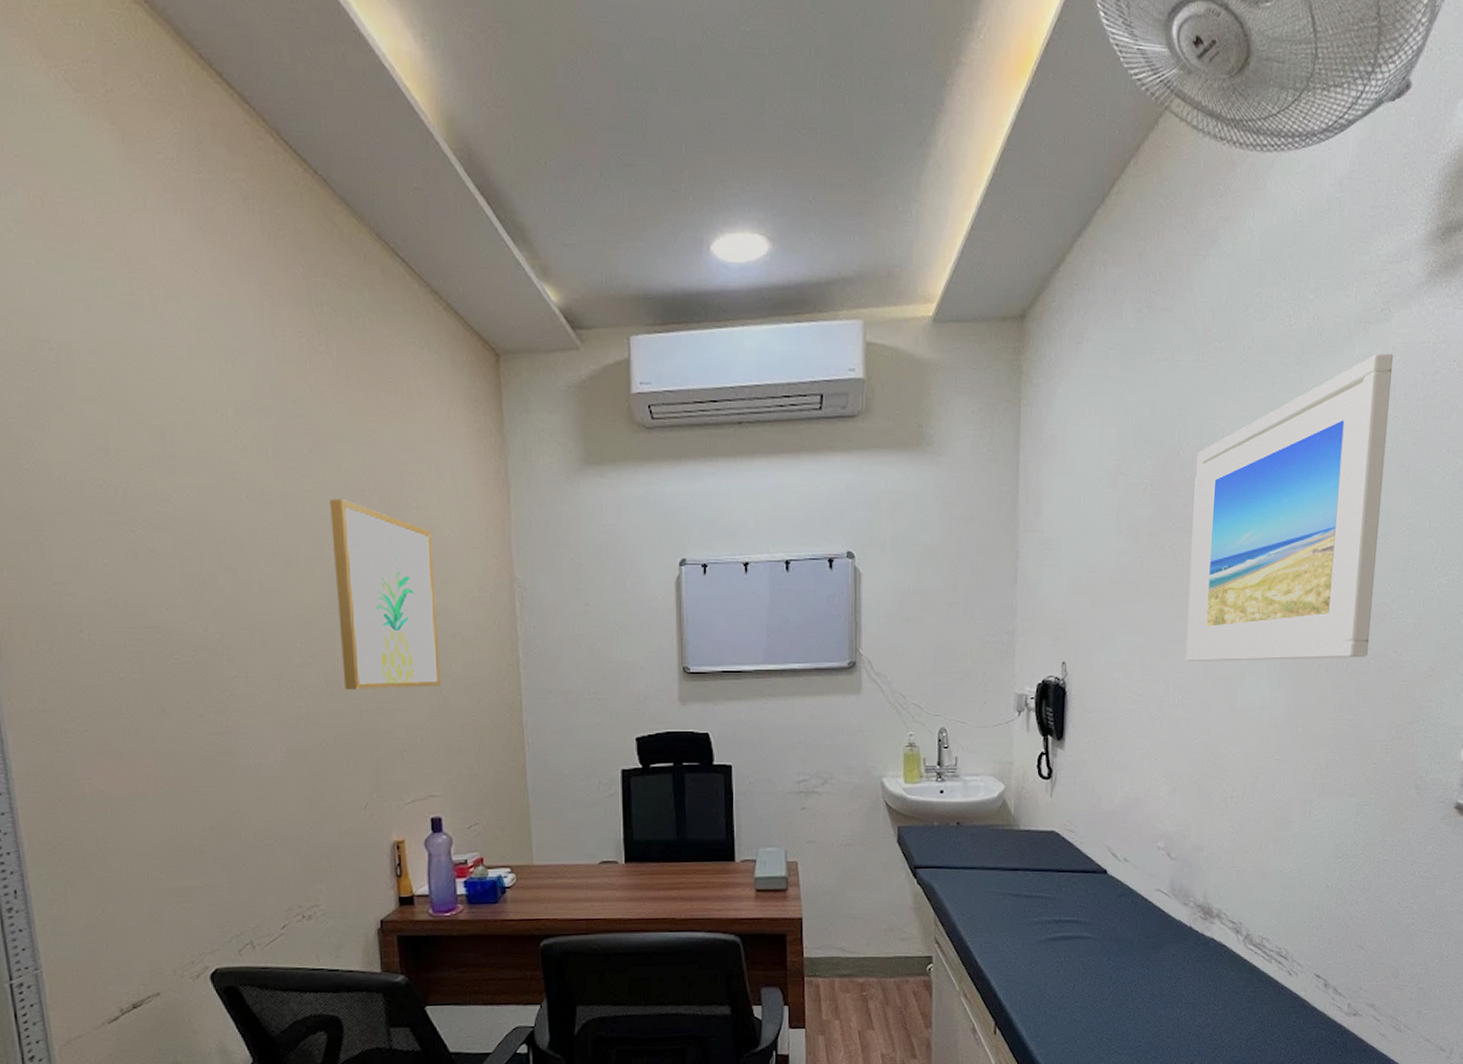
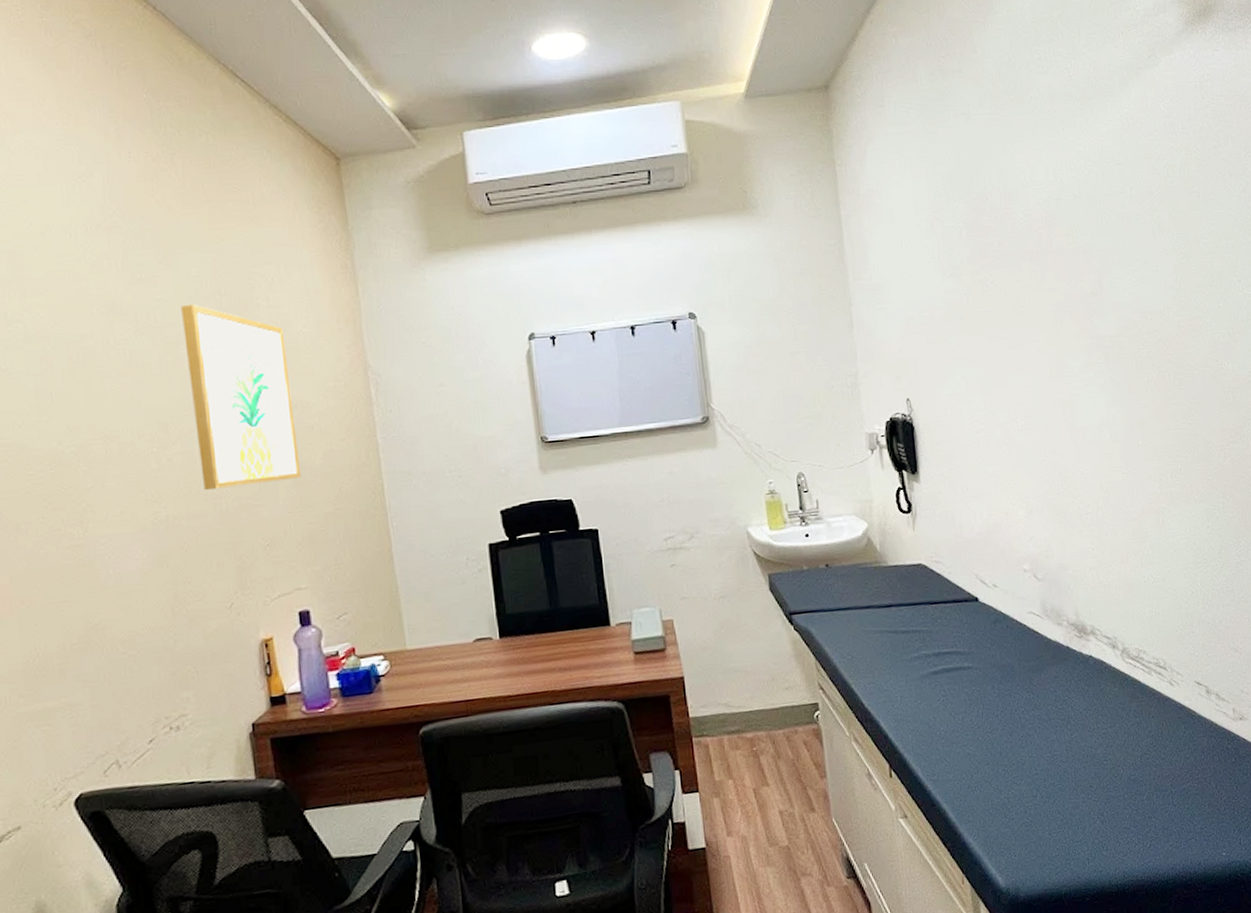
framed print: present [1185,353,1394,662] -> none [1004,94,1192,388]

